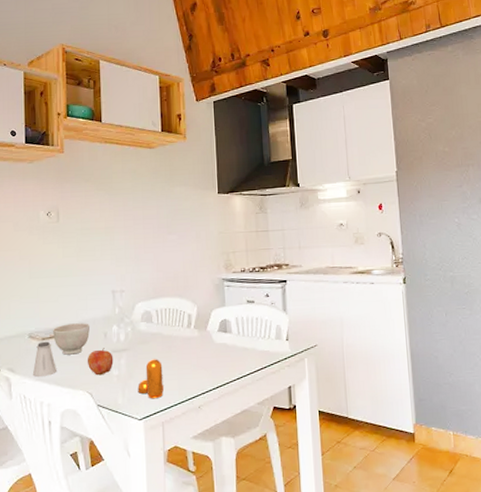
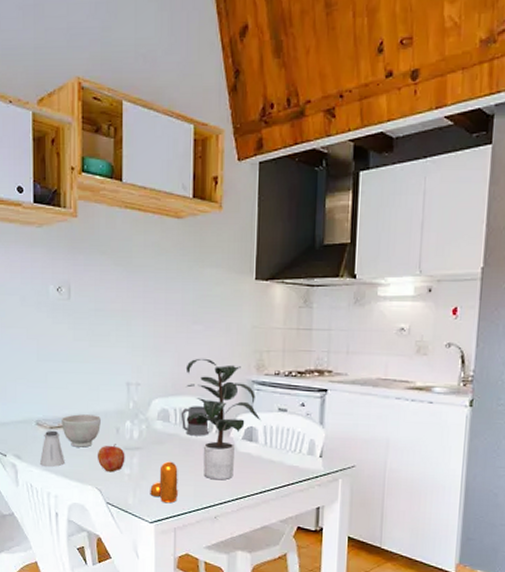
mug: none [162,305,188,333] -> present [180,406,209,436]
potted plant: none [164,263,233,372] -> present [185,358,262,480]

